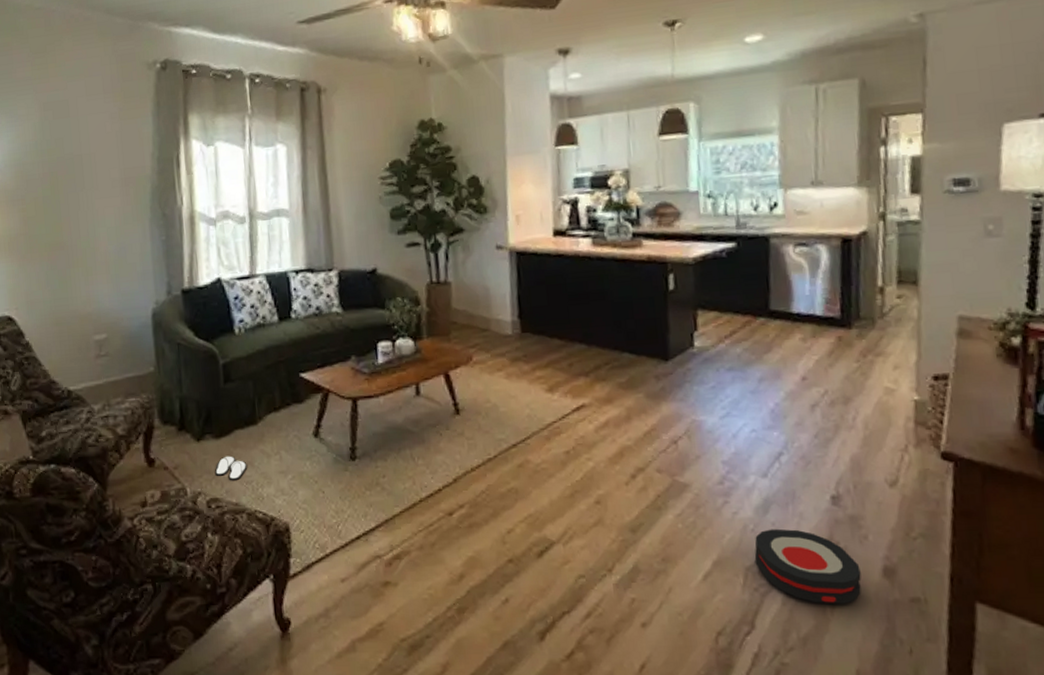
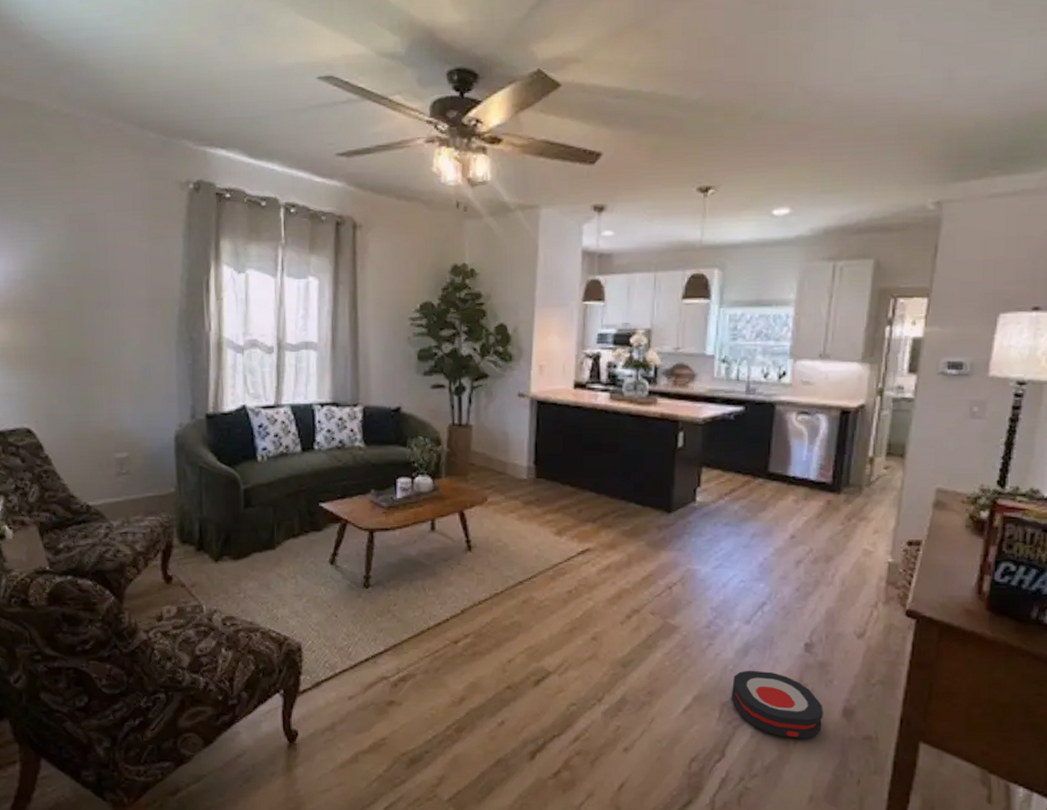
slippers: present [215,456,247,480] -> none [232,577,264,600]

